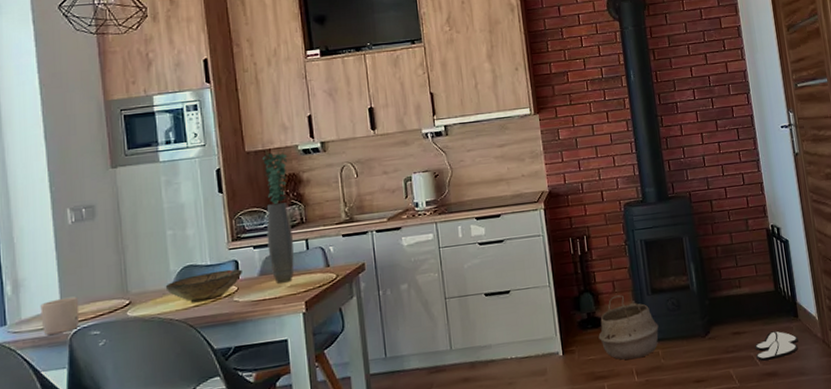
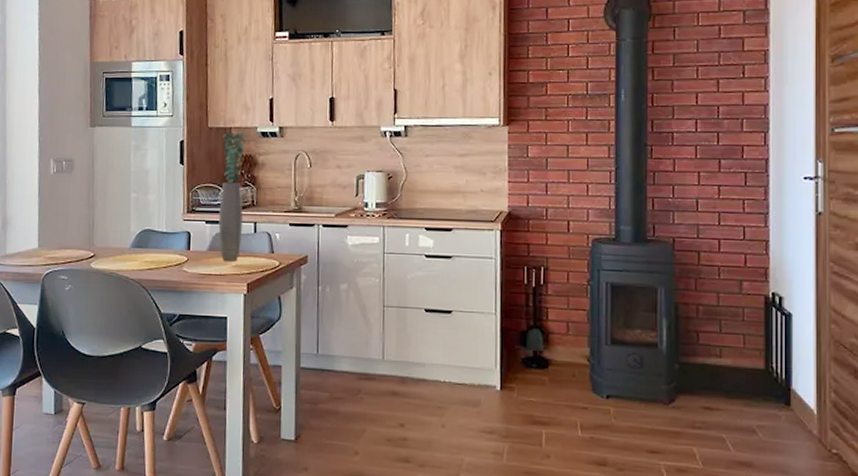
mug: present [40,296,80,335] -> none [21,240,53,272]
bowl: present [165,269,242,303] -> none [125,239,193,267]
woven basket: present [598,295,659,360] -> none [543,338,614,412]
slippers: present [754,331,798,361] -> none [728,415,786,447]

